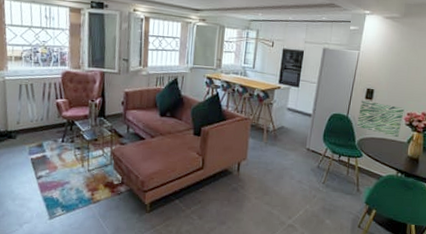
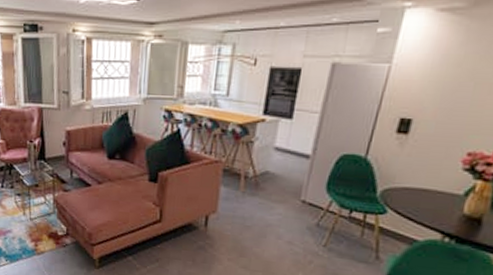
wall art: present [356,100,405,138] -> none [379,135,464,188]

